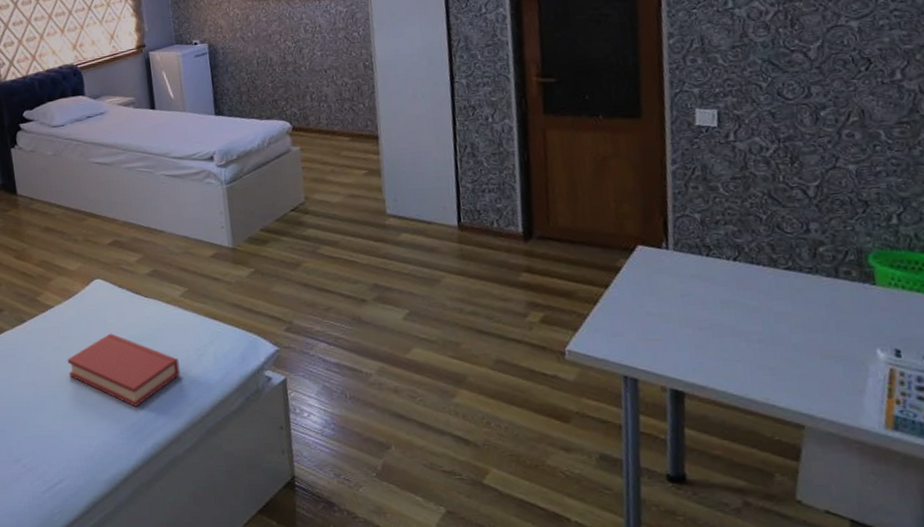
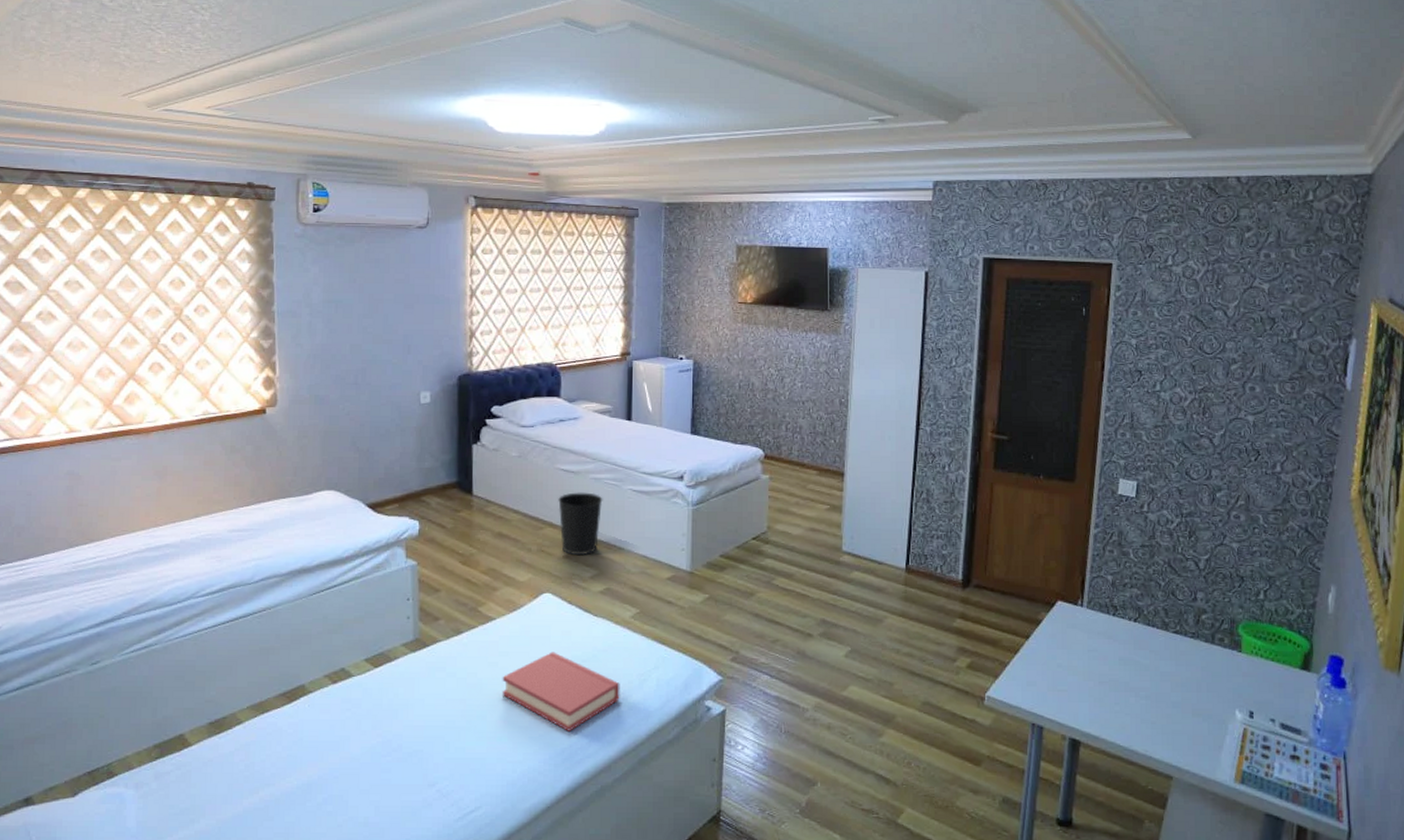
wastebasket: none [96,181,139,242] -> present [558,492,603,555]

